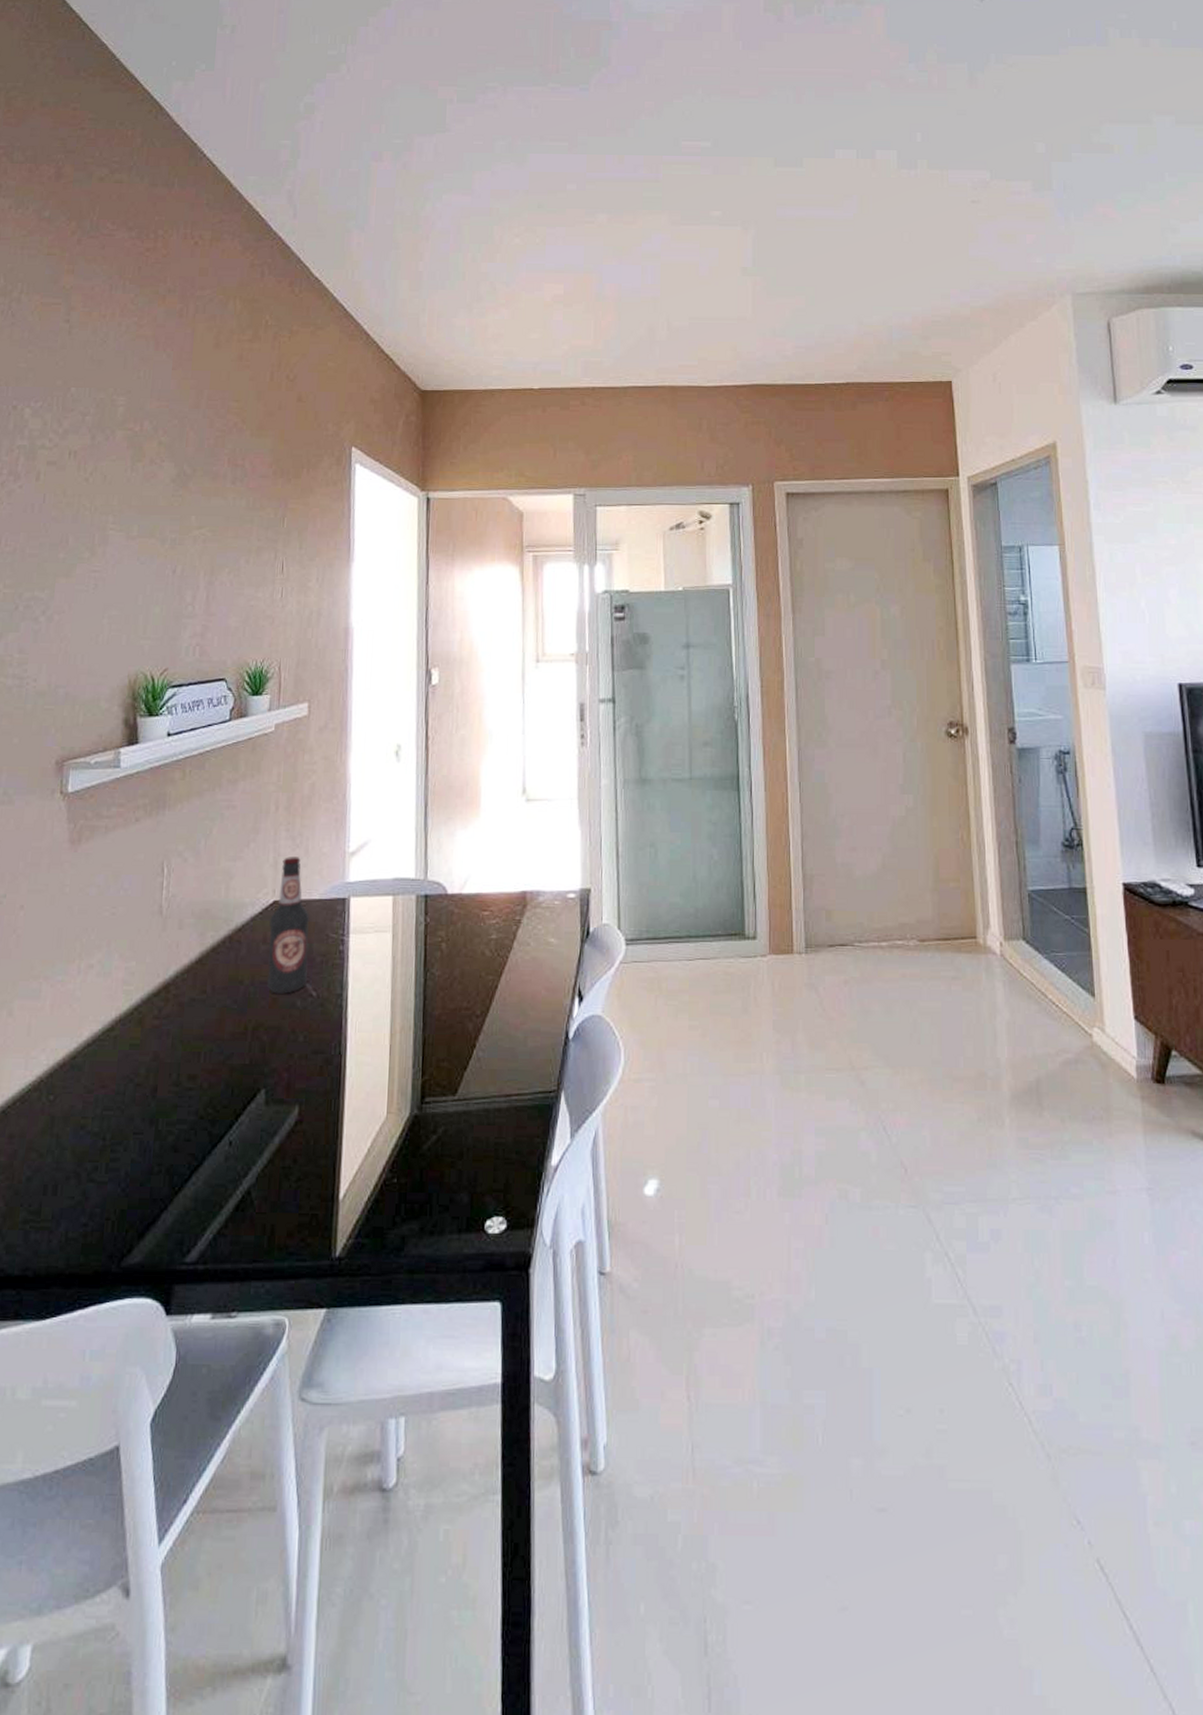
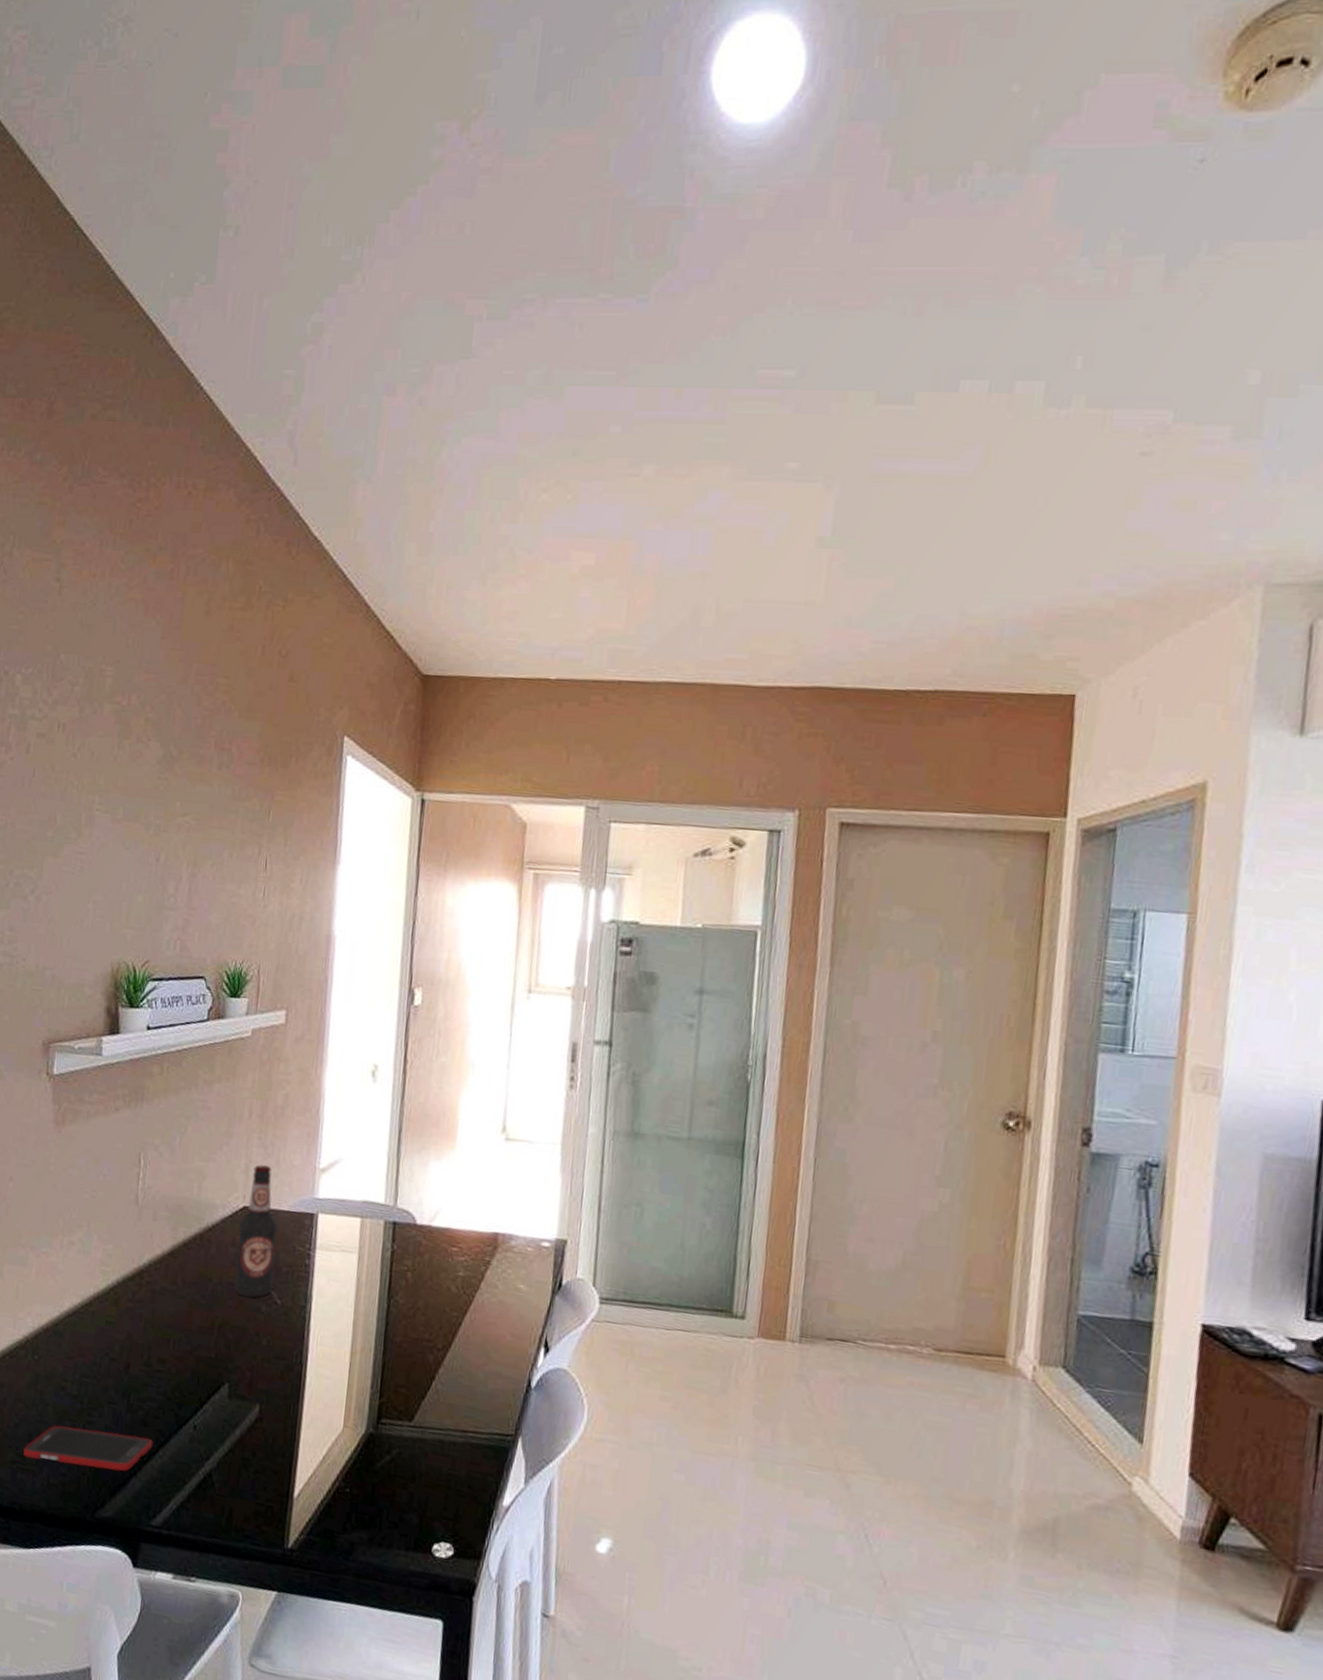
cell phone: none [37,1164,185,1213] -> present [23,1425,153,1472]

